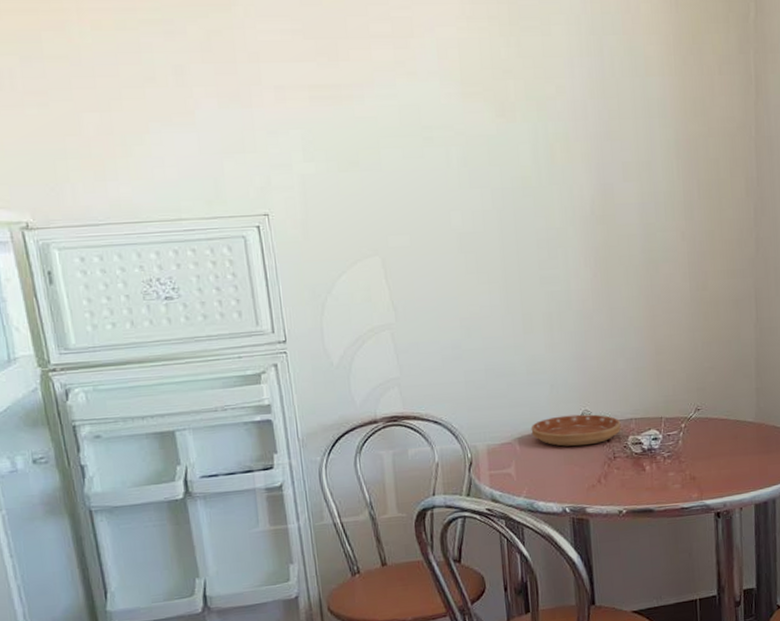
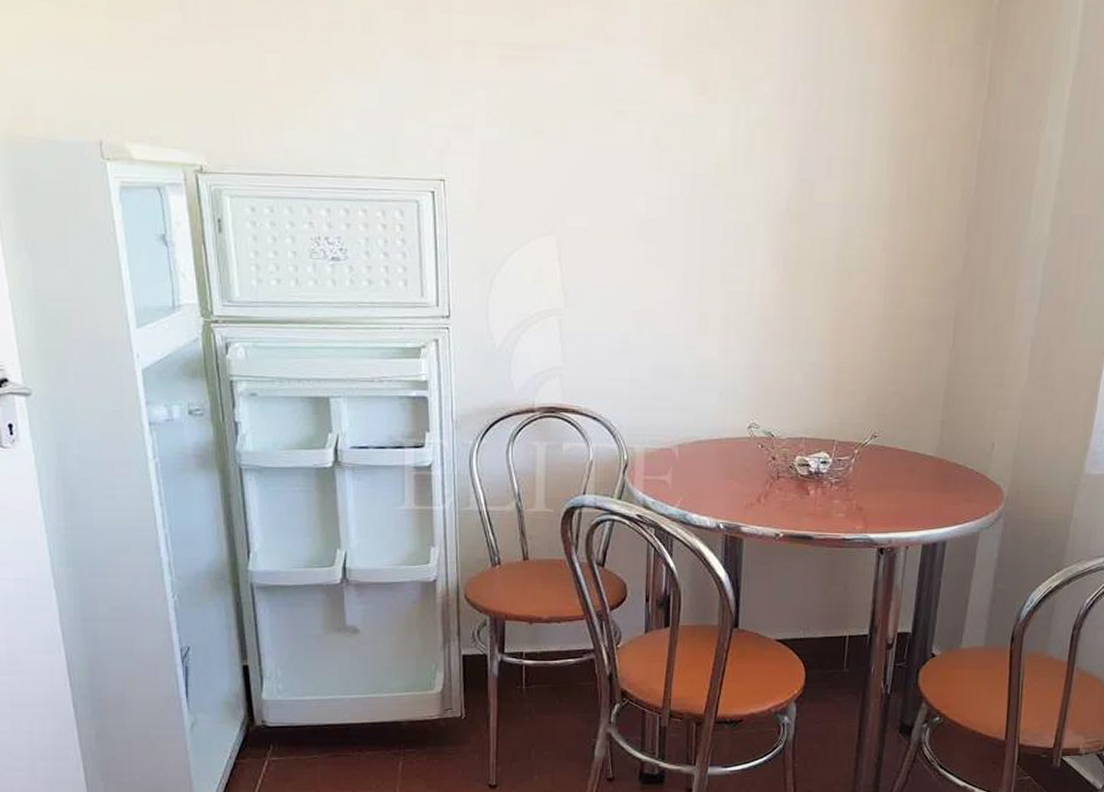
saucer: present [531,414,621,447] -> none [693,426,790,461]

